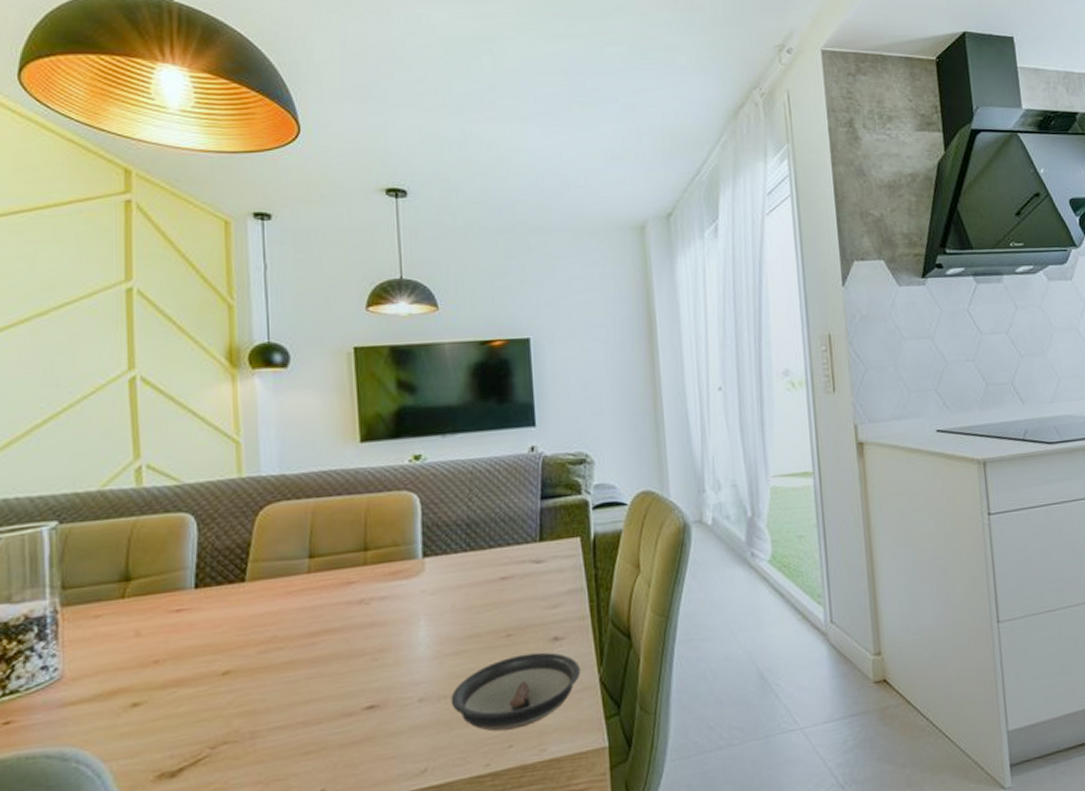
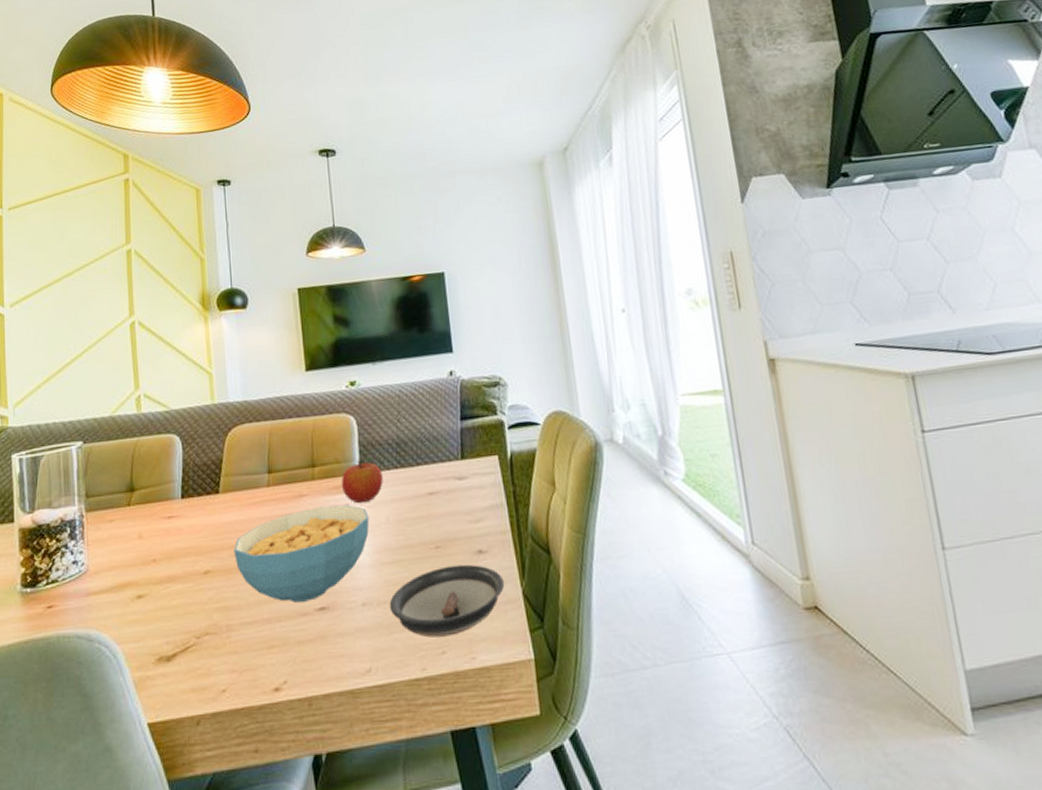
cereal bowl: none [263,592,431,702] -> present [234,505,369,603]
fruit: none [399,538,449,591] -> present [341,456,383,504]

